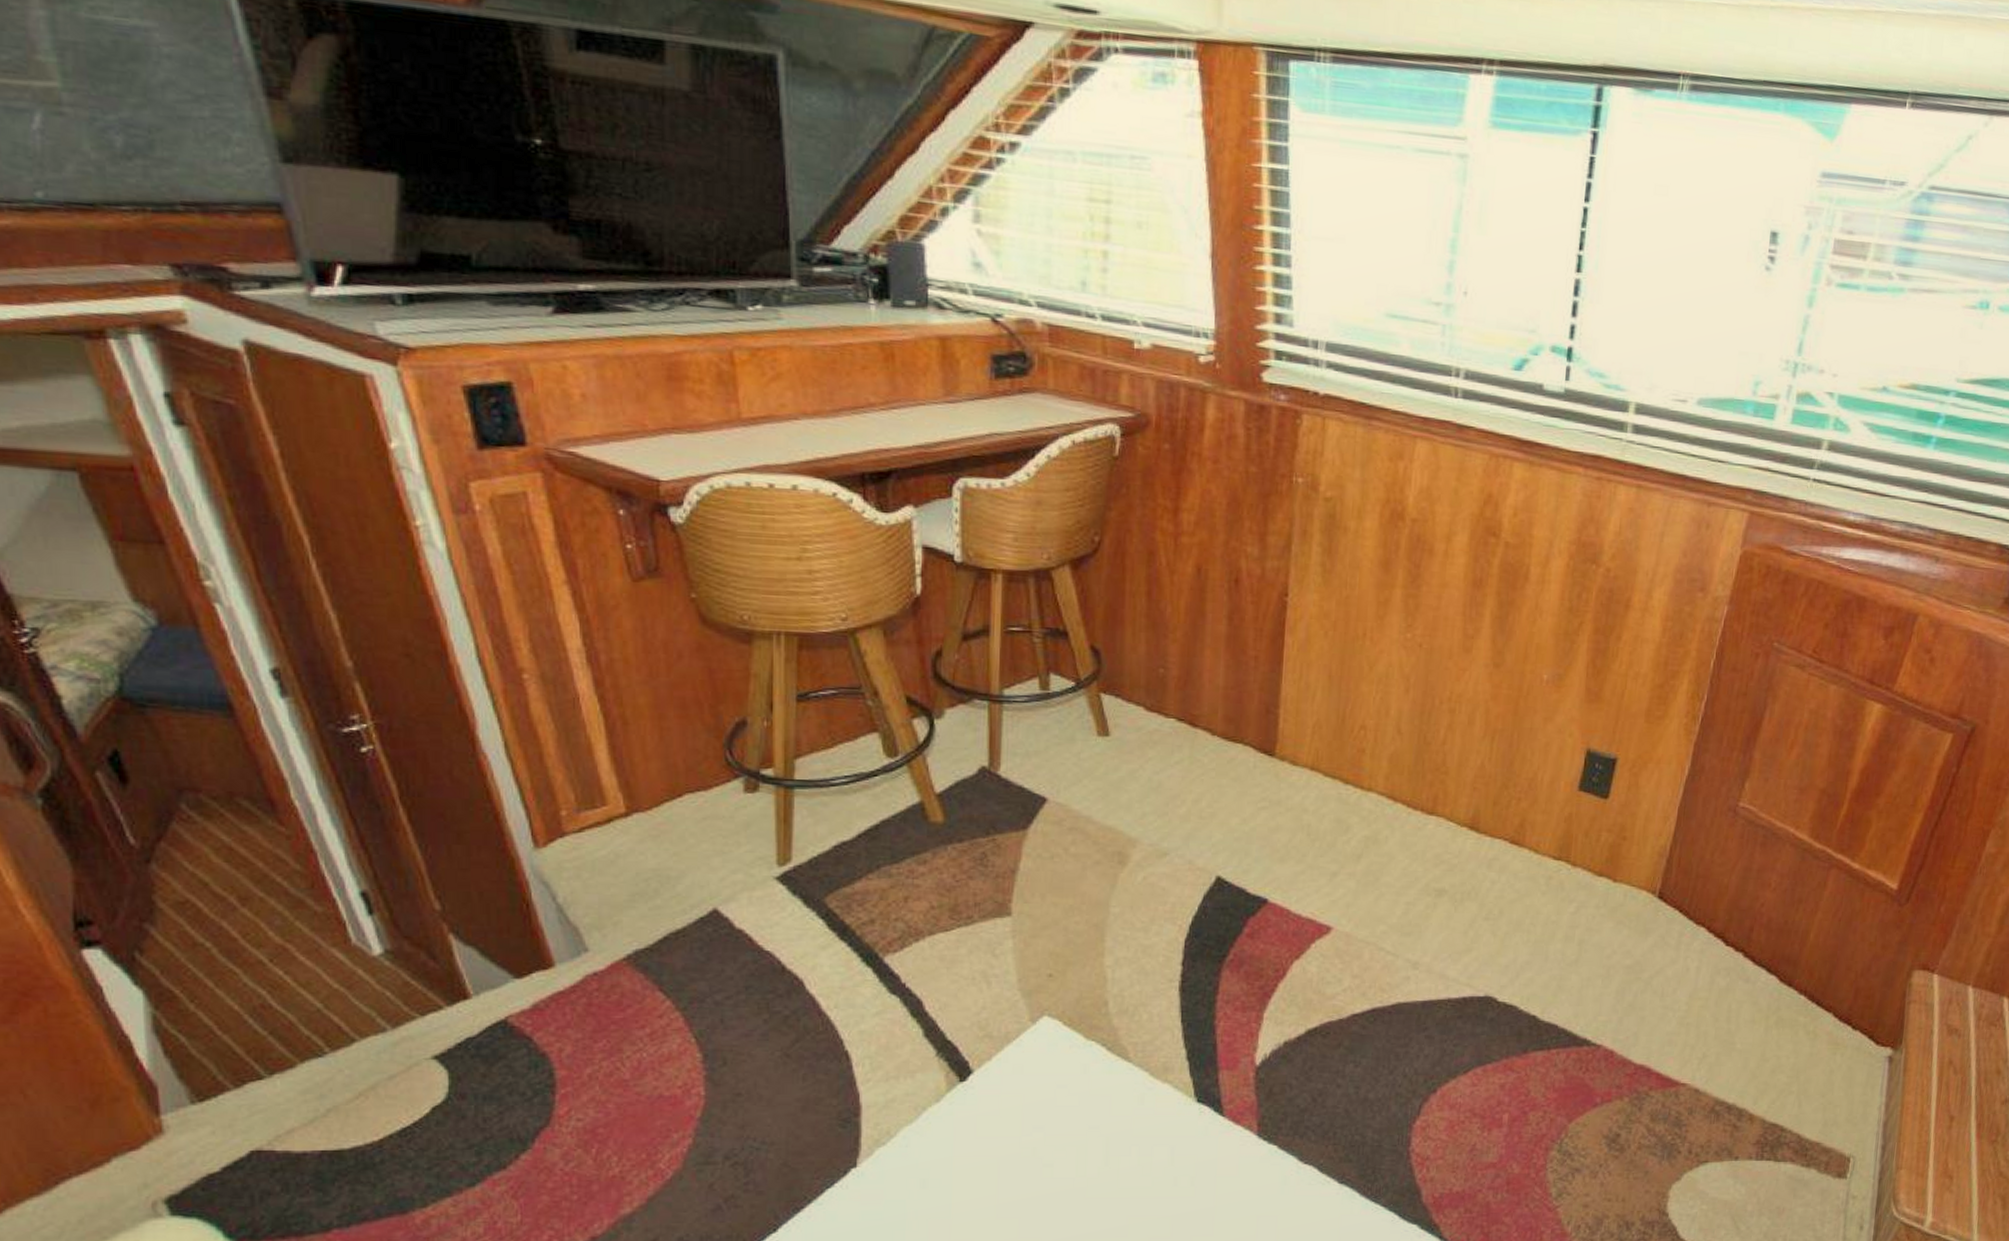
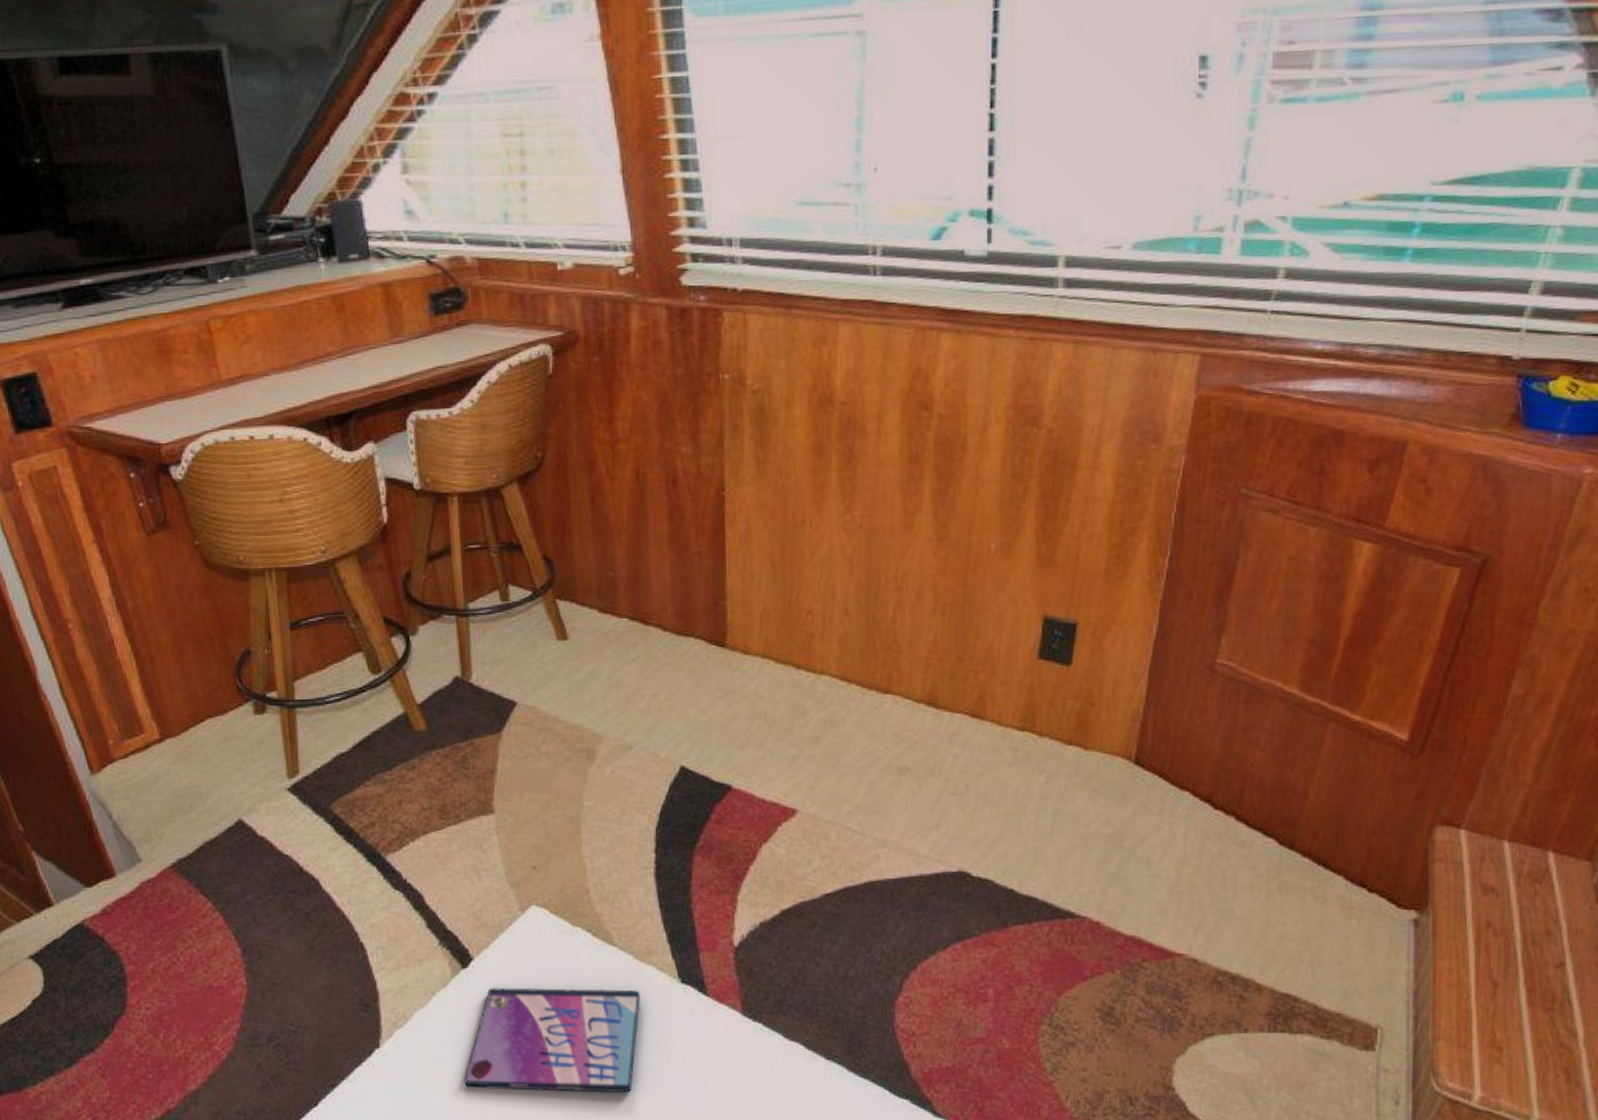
video game case: none [950,1103,1153,1218] -> present [464,987,641,1093]

